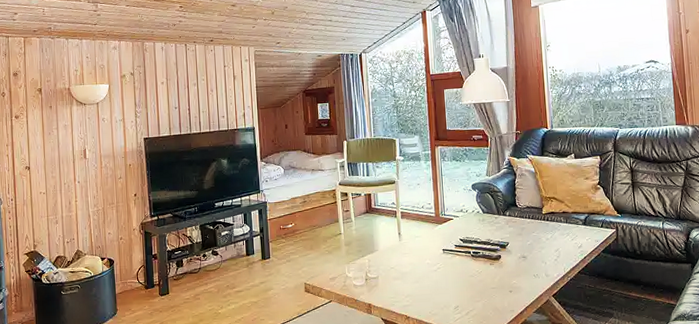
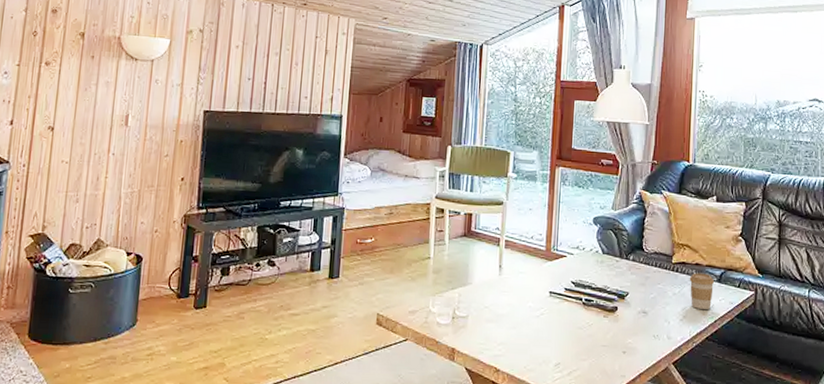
coffee cup: none [558,219,581,249] -> present [689,272,715,309]

